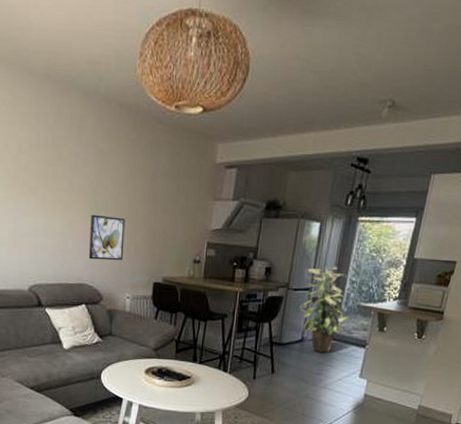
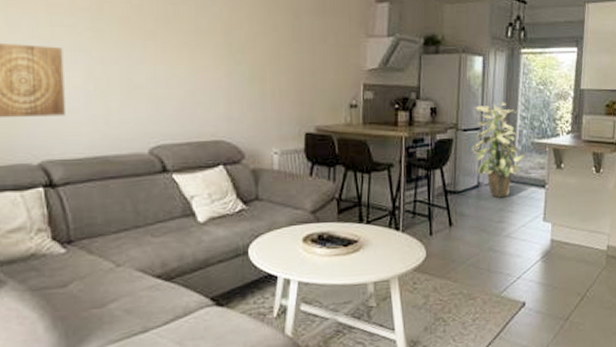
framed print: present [88,214,125,261] -> none [224,58,267,111]

